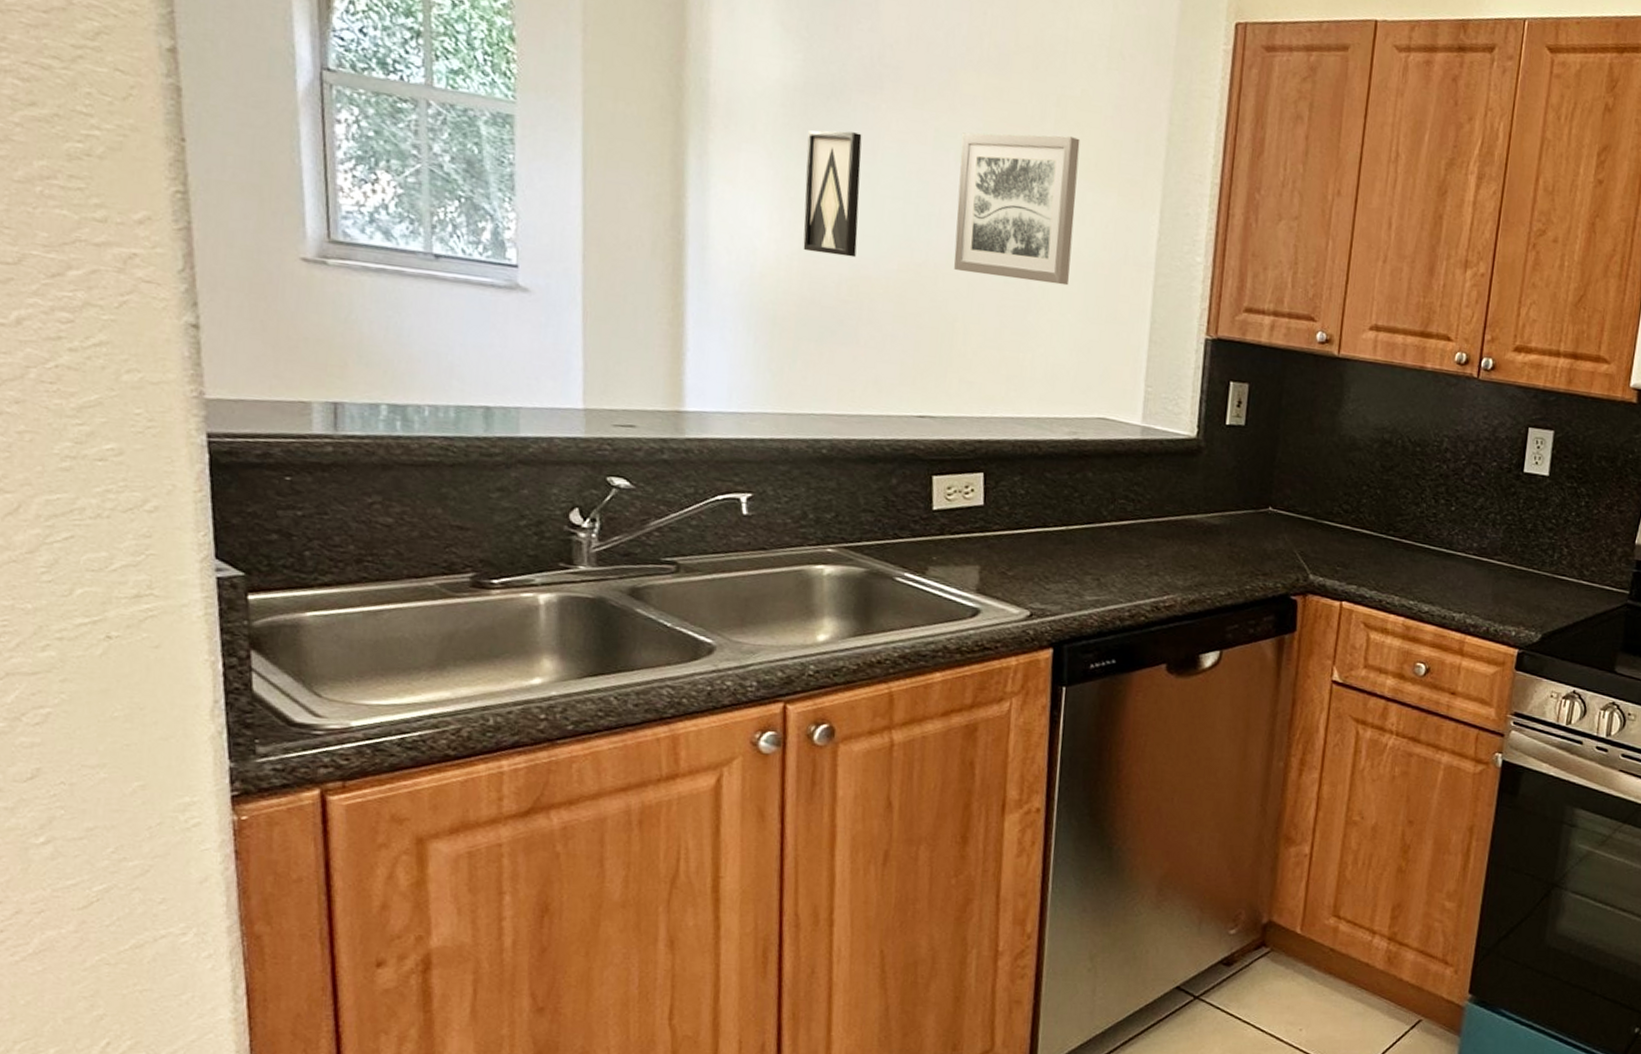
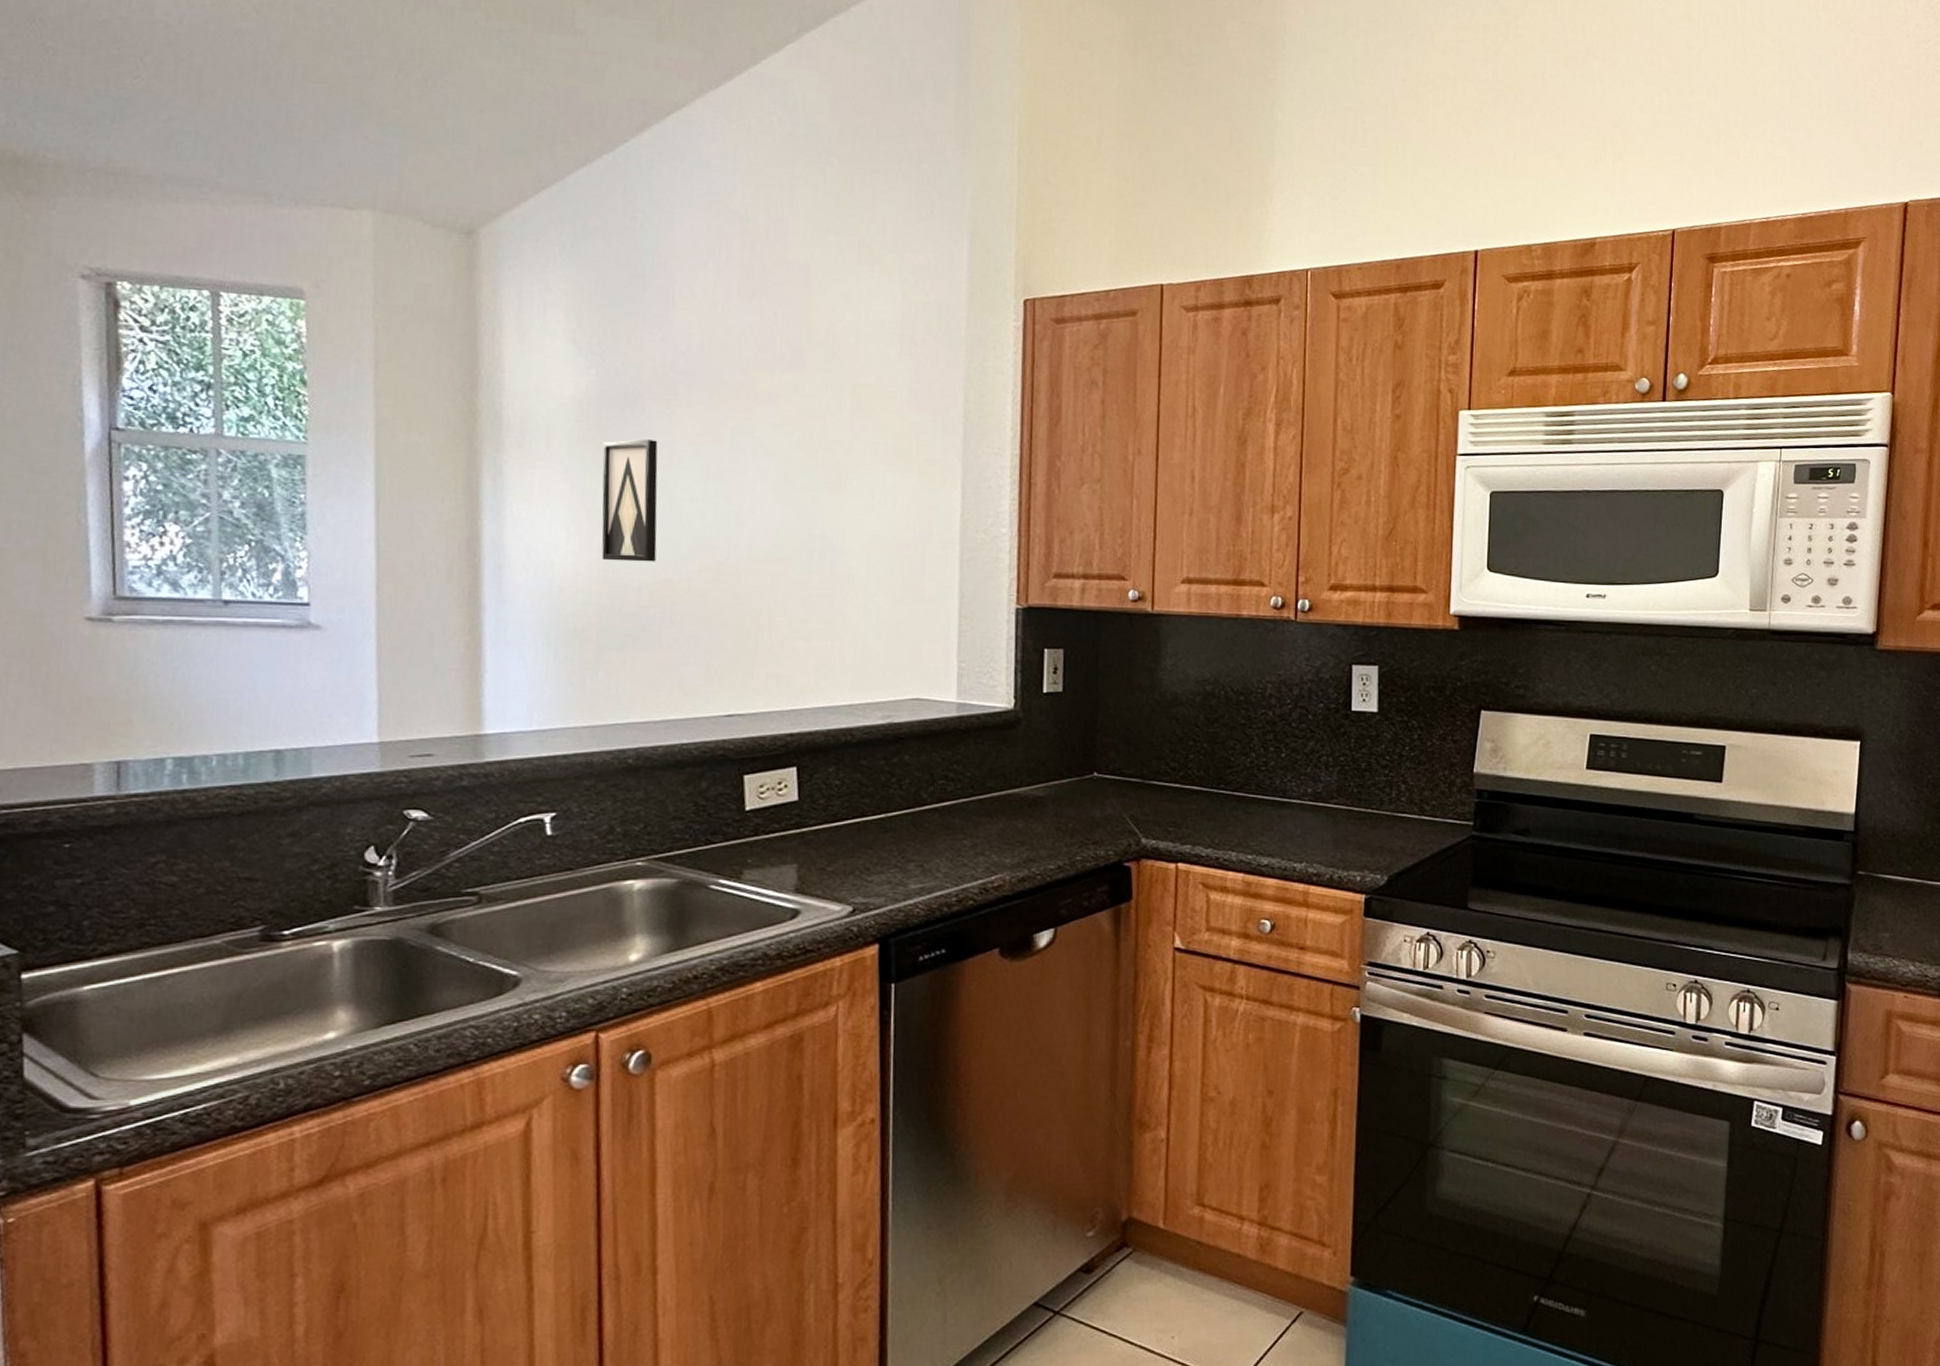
wall art: present [954,132,1081,286] -> none [755,423,877,569]

